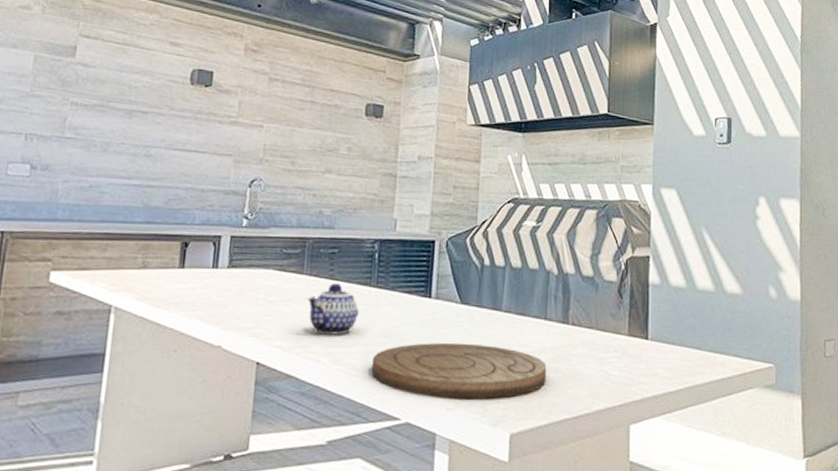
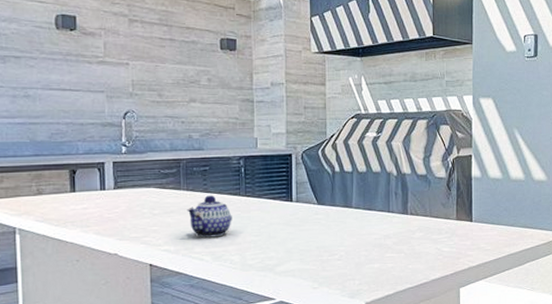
cutting board: present [372,342,547,399] -> none [248,235,392,280]

